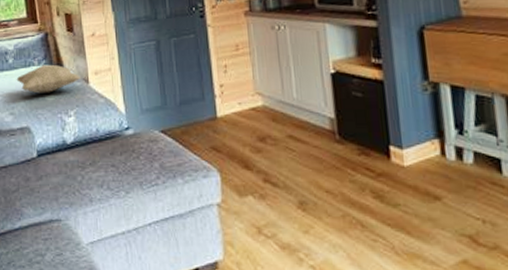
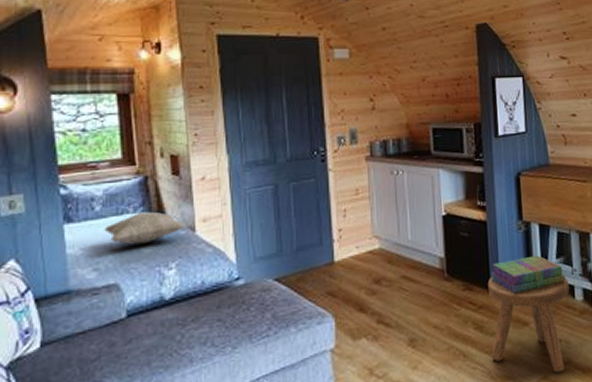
stool: none [387,142,495,258] -> present [487,277,570,373]
stack of books: none [391,121,488,163] -> present [490,255,565,294]

